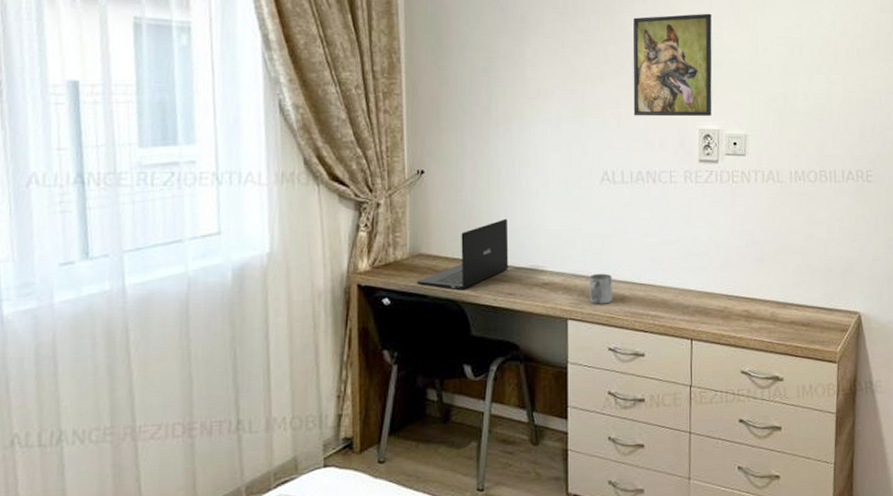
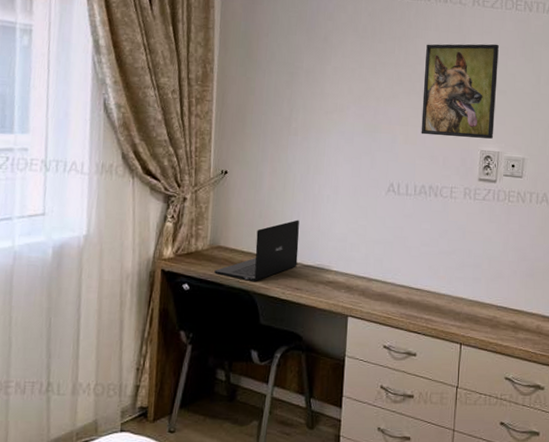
mug: present [589,273,612,304] -> none [369,276,391,305]

